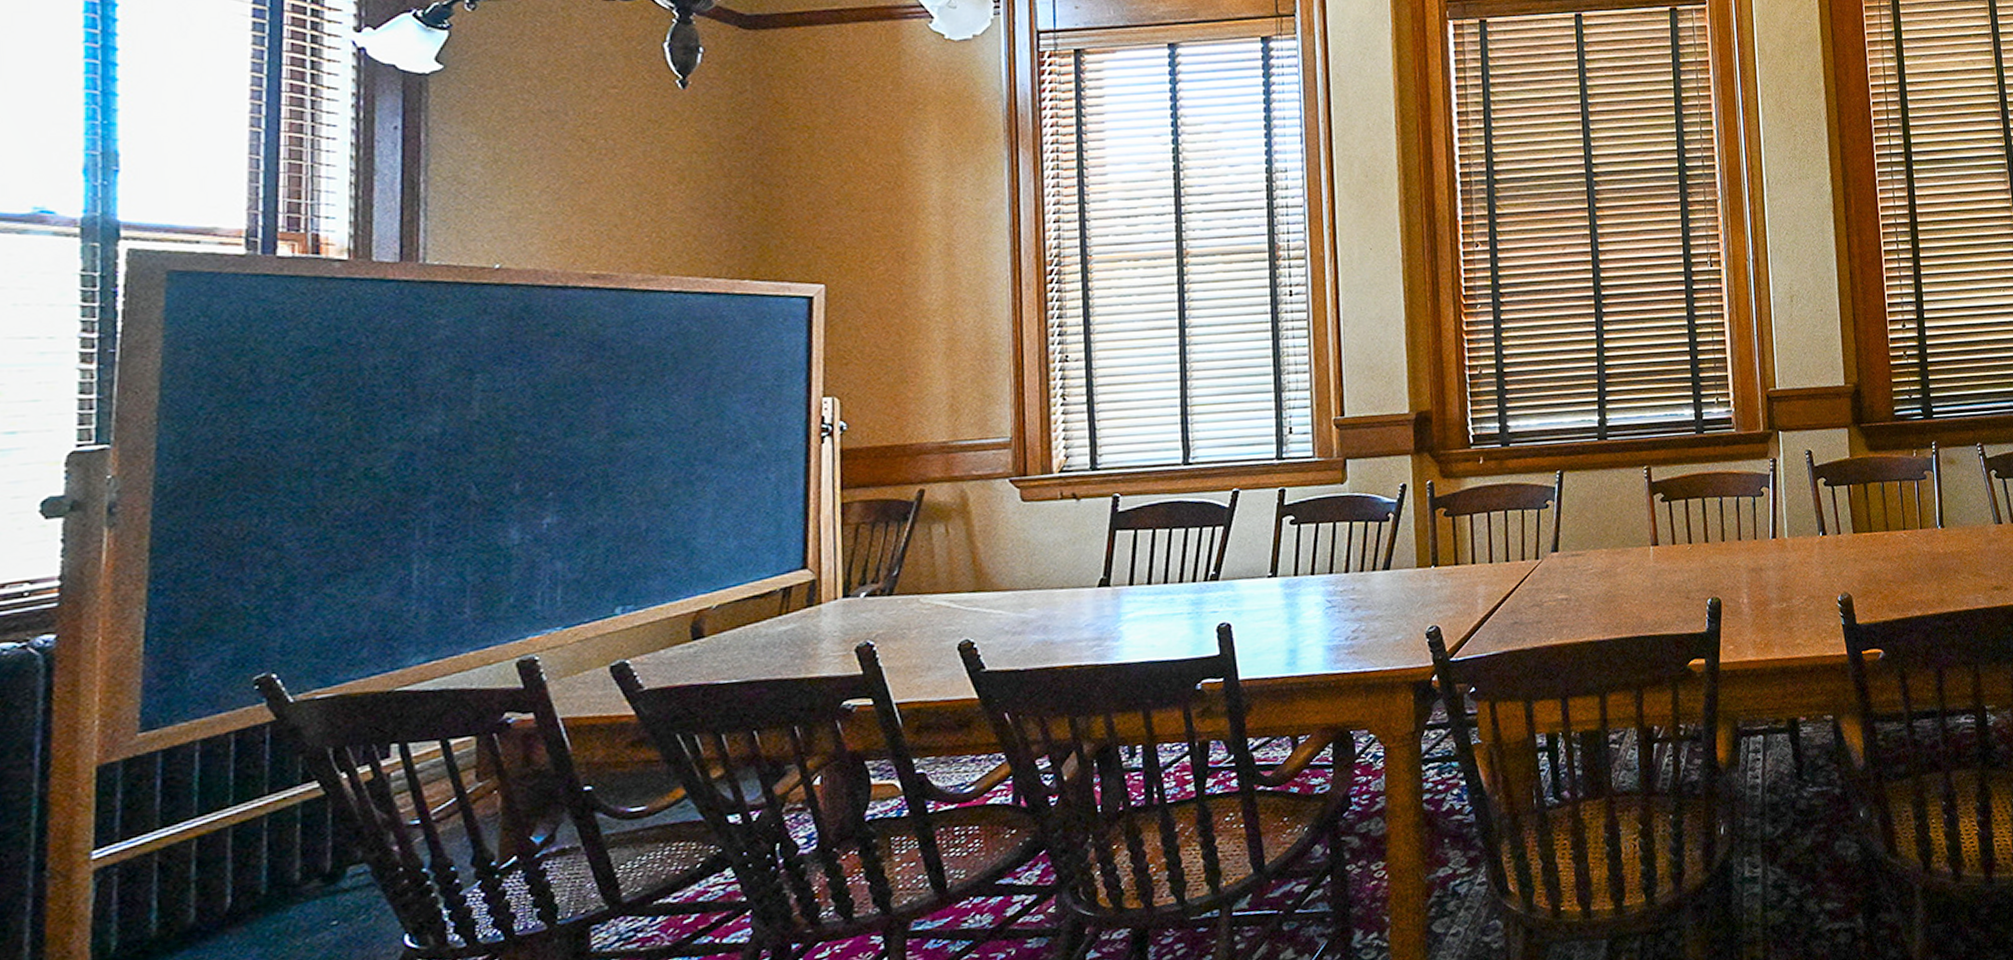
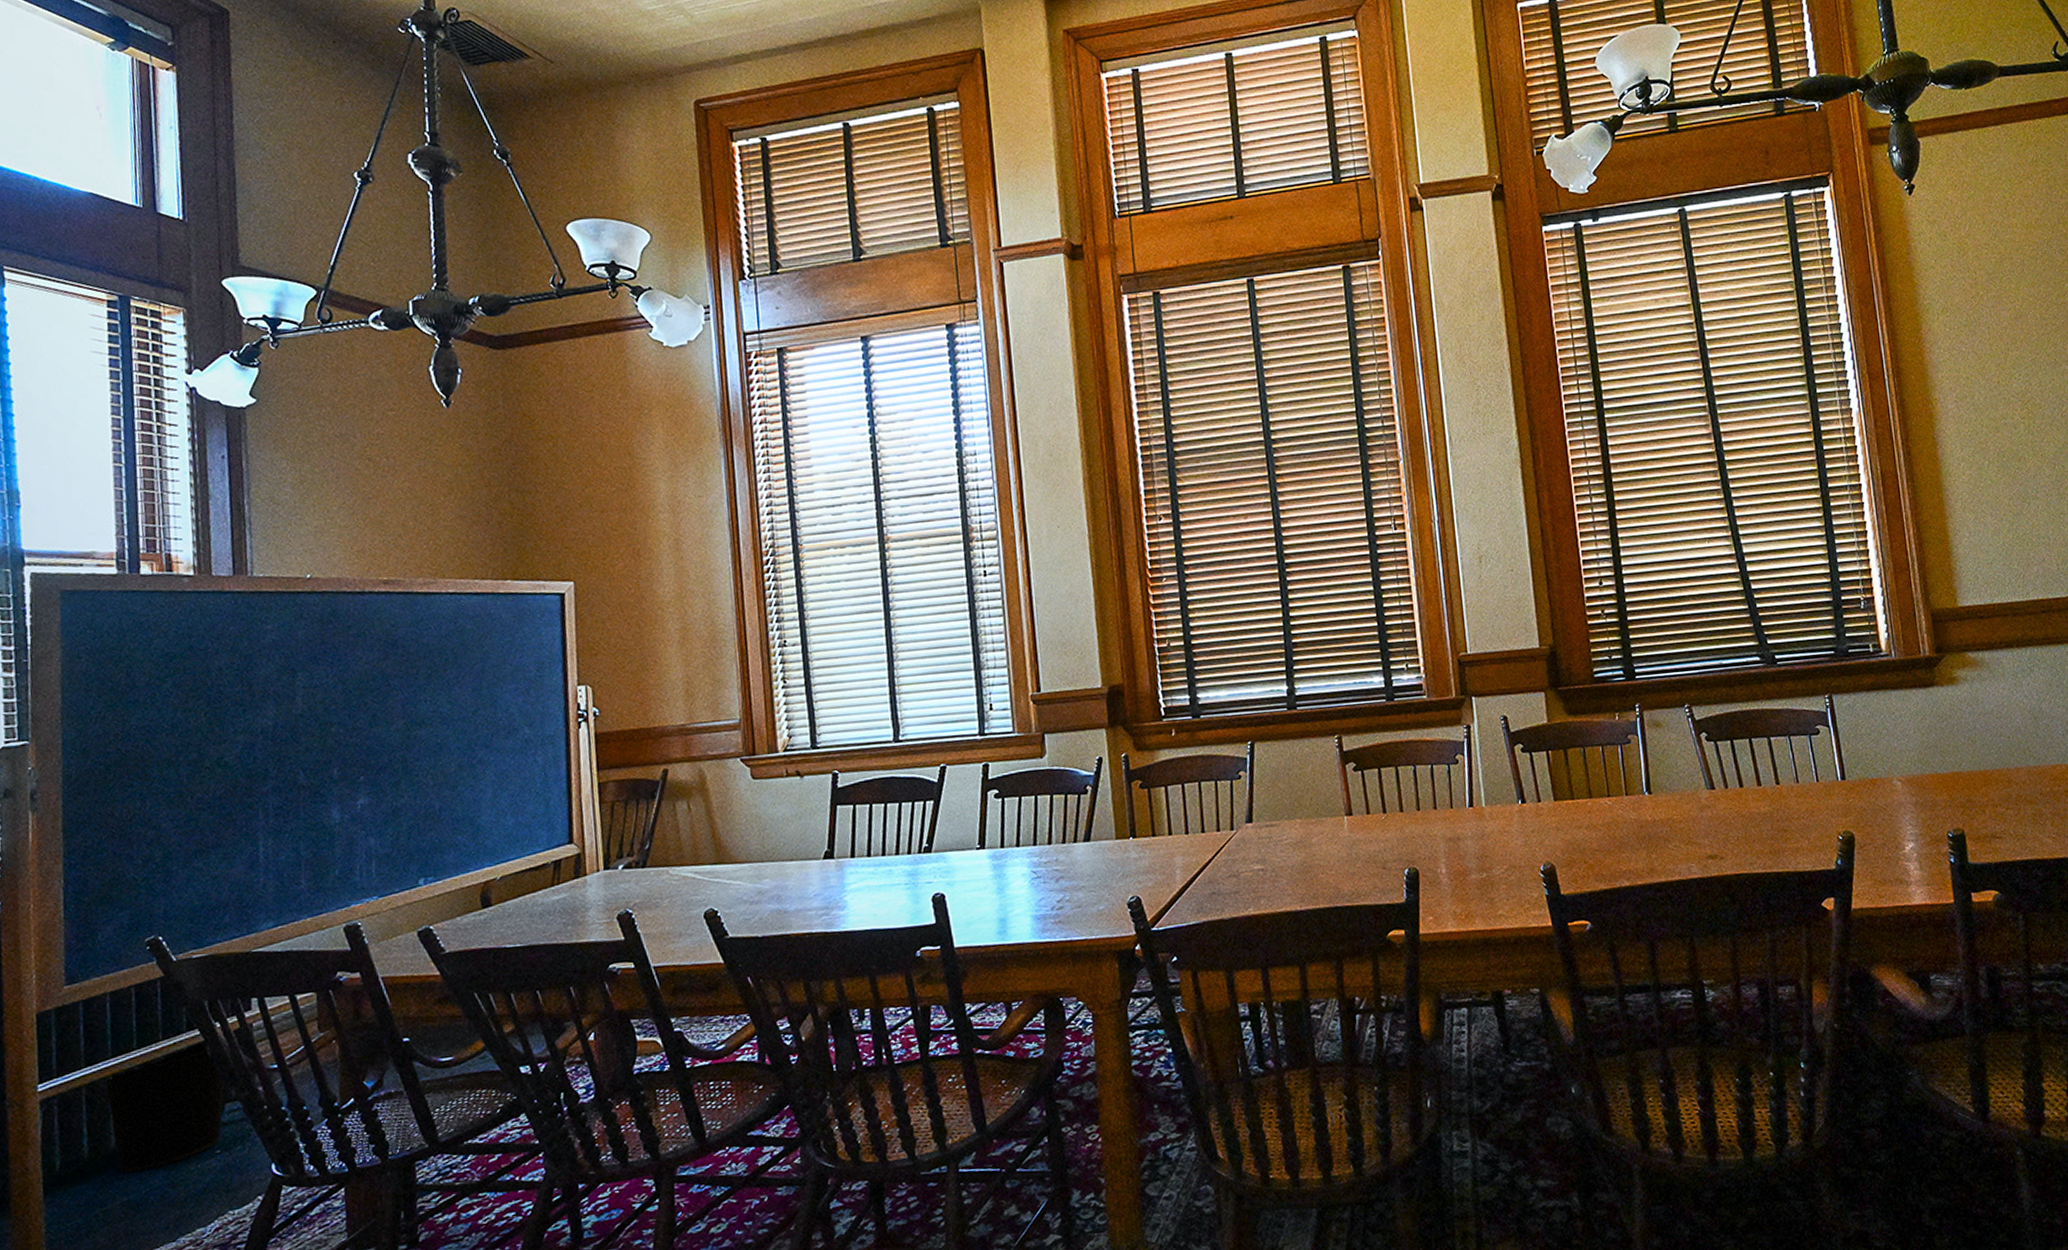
wastebasket: none [186,798,349,951] -> present [105,1044,225,1172]

